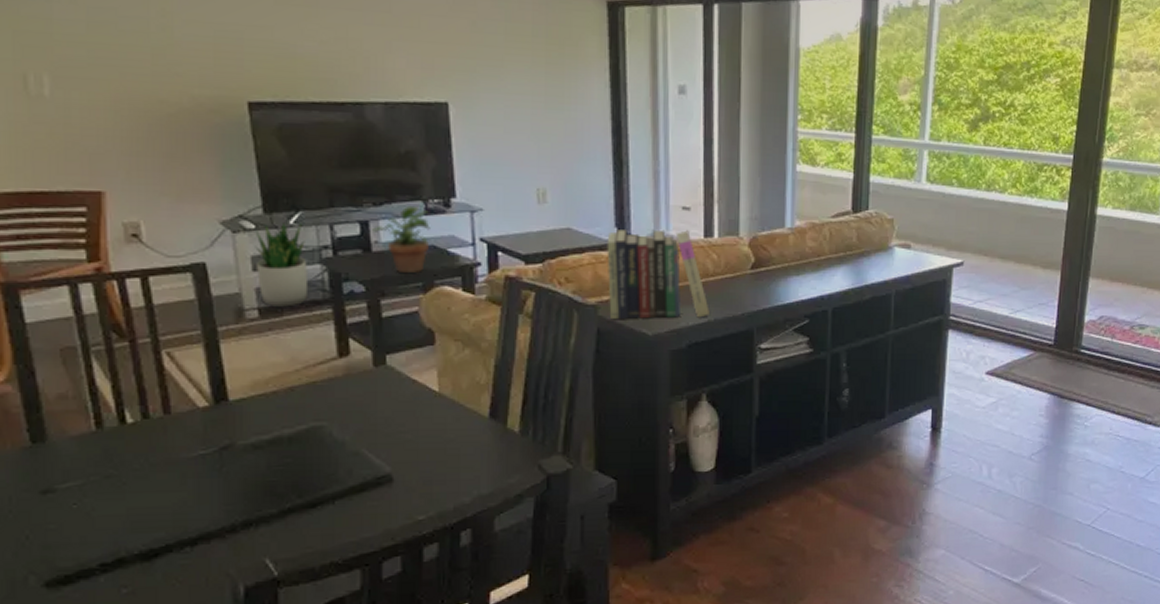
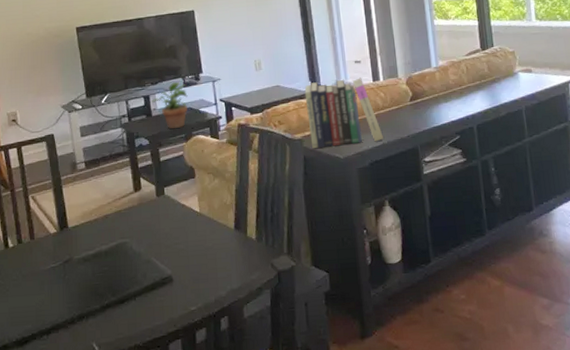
planter: present [255,222,307,307] -> none [82,101,114,160]

